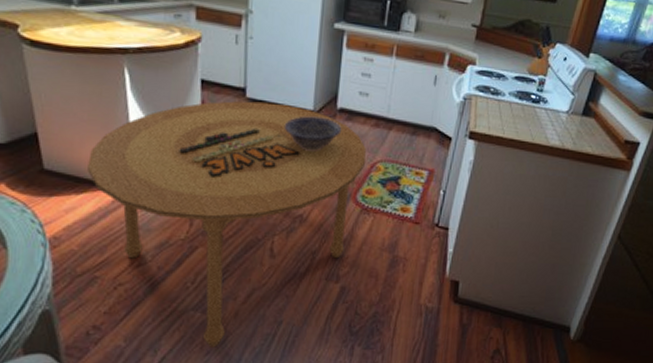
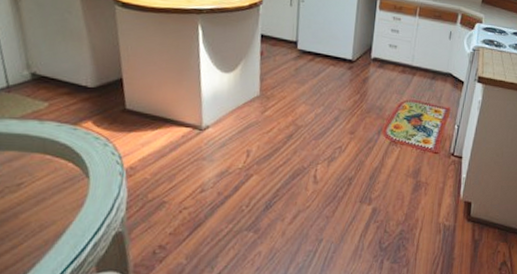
dining table: present [88,101,366,348] -> none [163,52,395,264]
decorative bowl: present [284,116,342,151] -> none [327,64,375,93]

